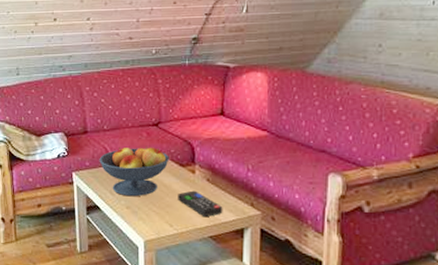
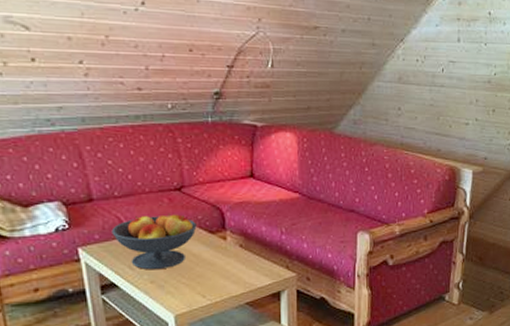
remote control: present [178,190,223,217] -> none [209,258,258,283]

